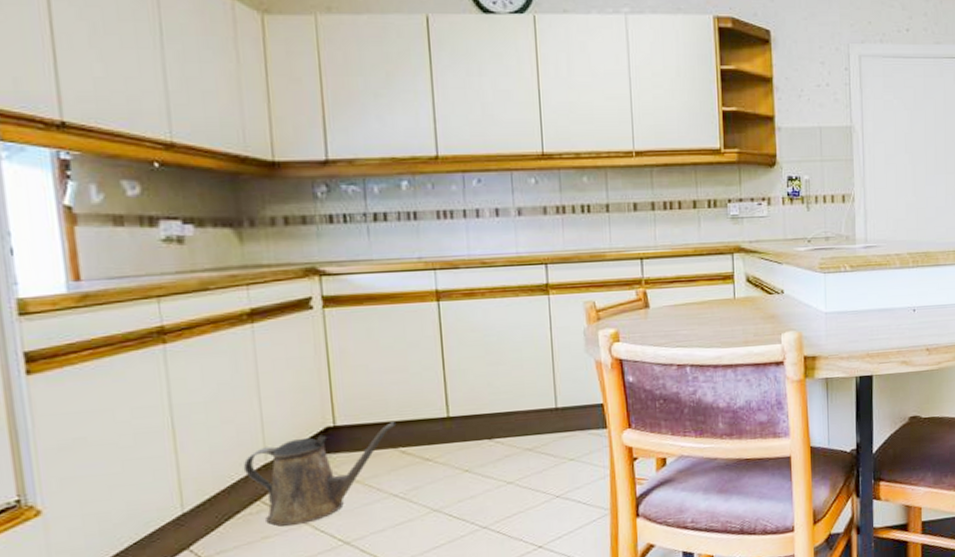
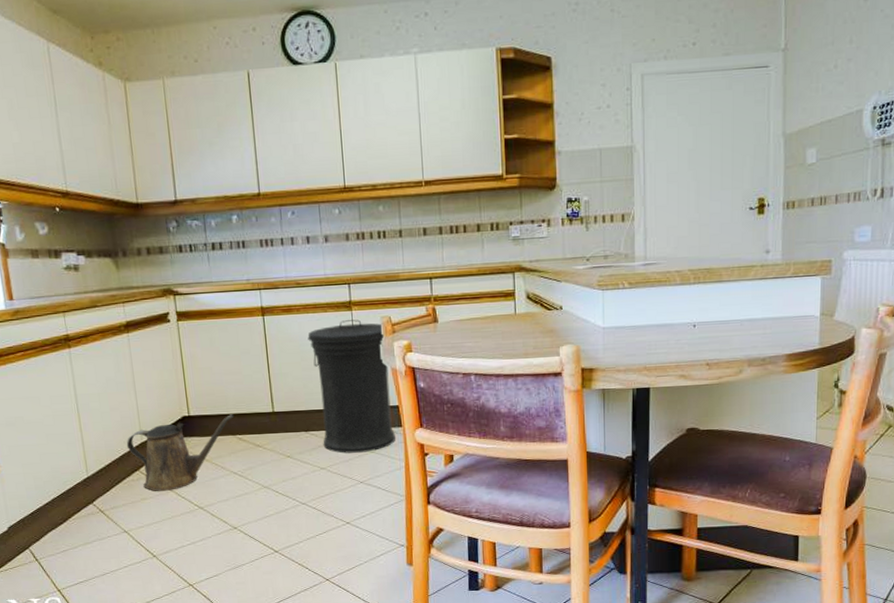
trash can: none [494,305,600,463] -> present [307,319,396,454]

